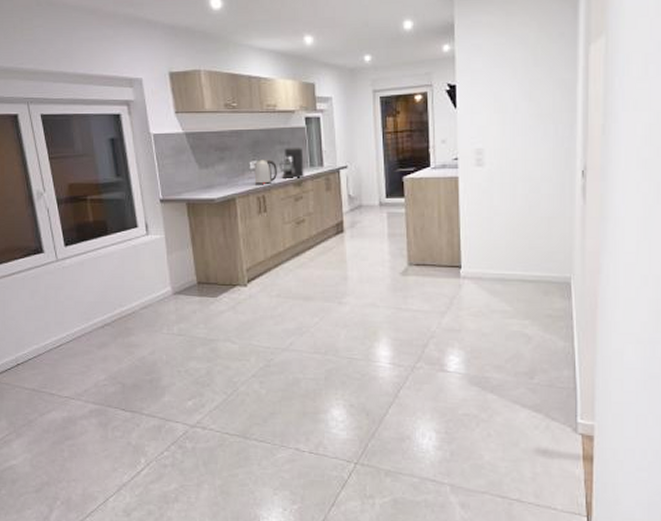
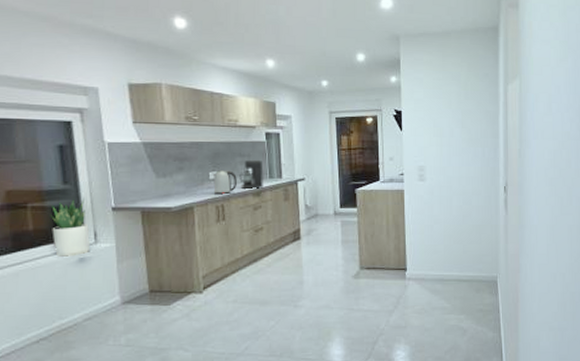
planter: none [106,190,142,247] -> present [50,198,90,257]

